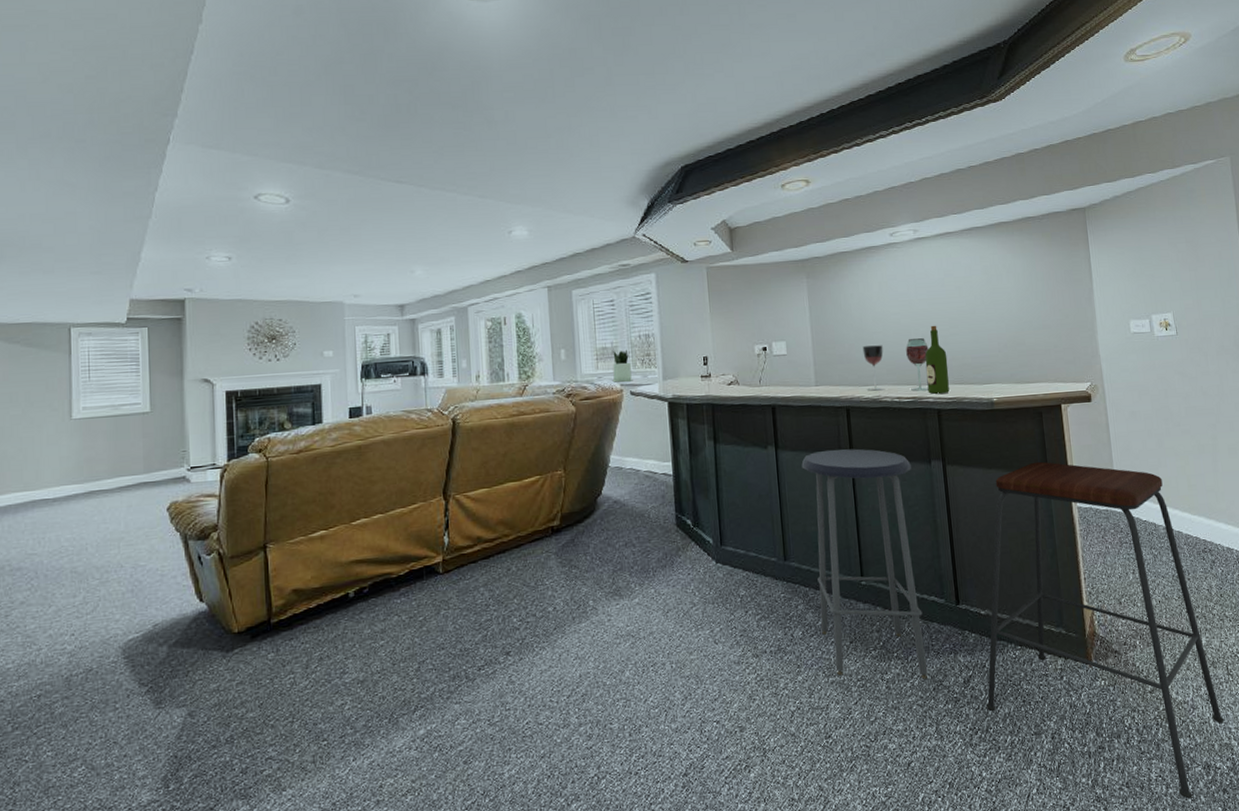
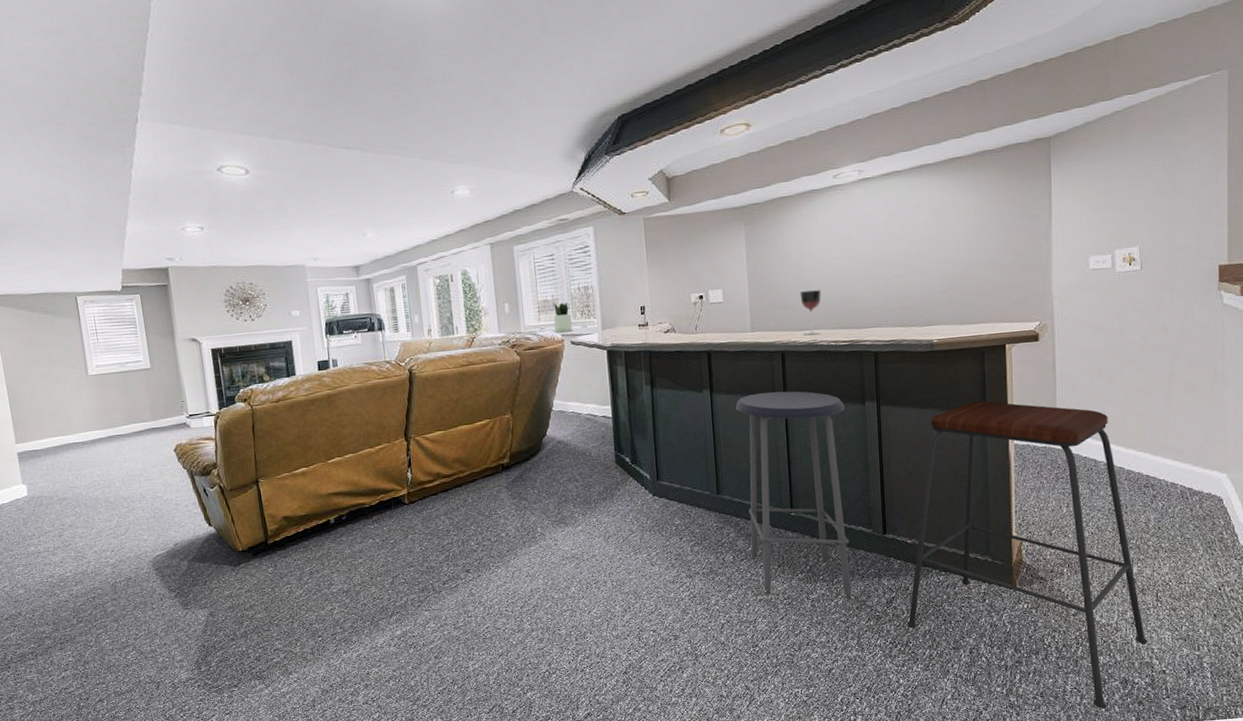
wineglass: present [906,338,929,392] -> none [845,282,869,335]
wine bottle: present [925,325,950,394] -> none [864,268,888,337]

